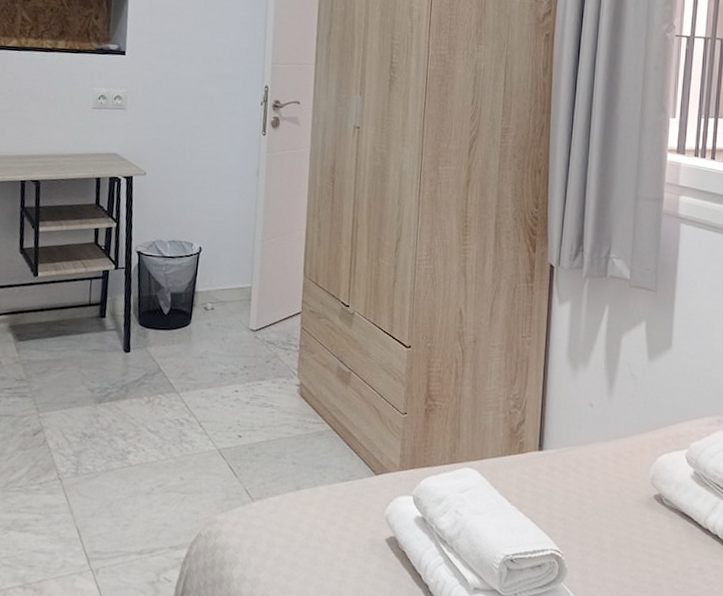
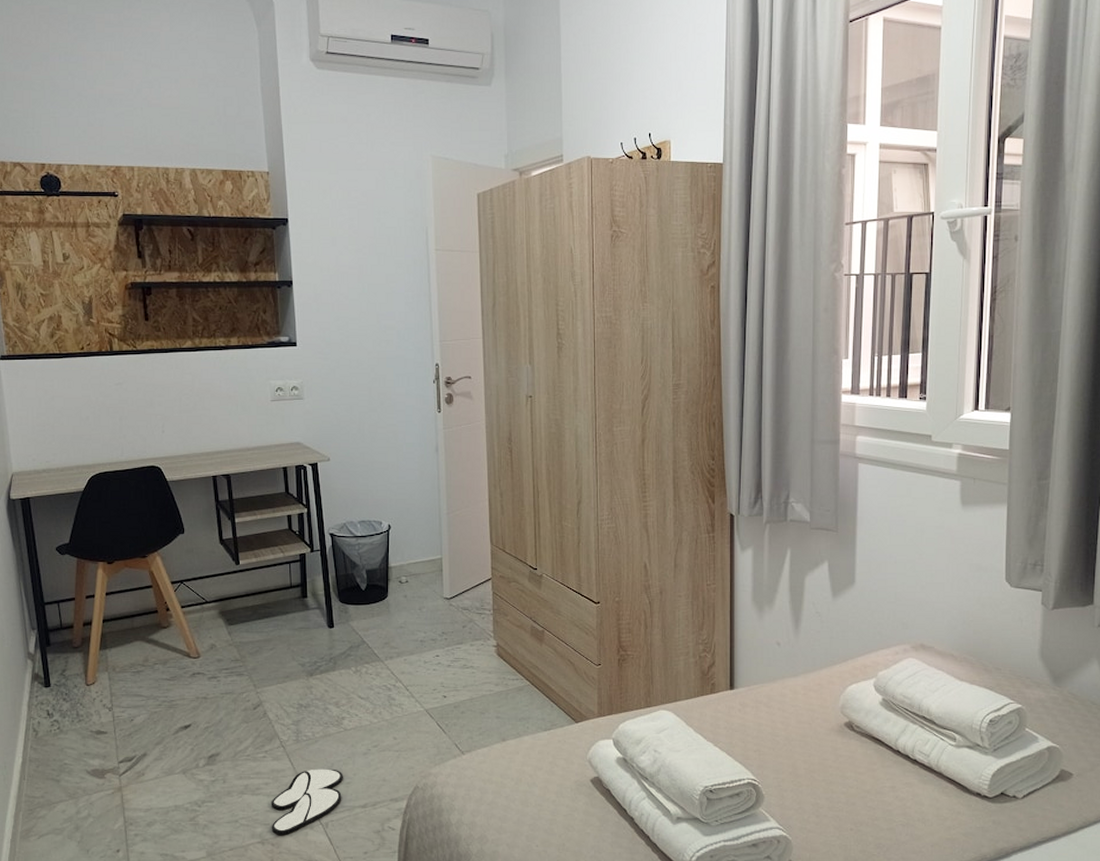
slippers: none [35,507,121,580] -> present [271,769,343,835]

